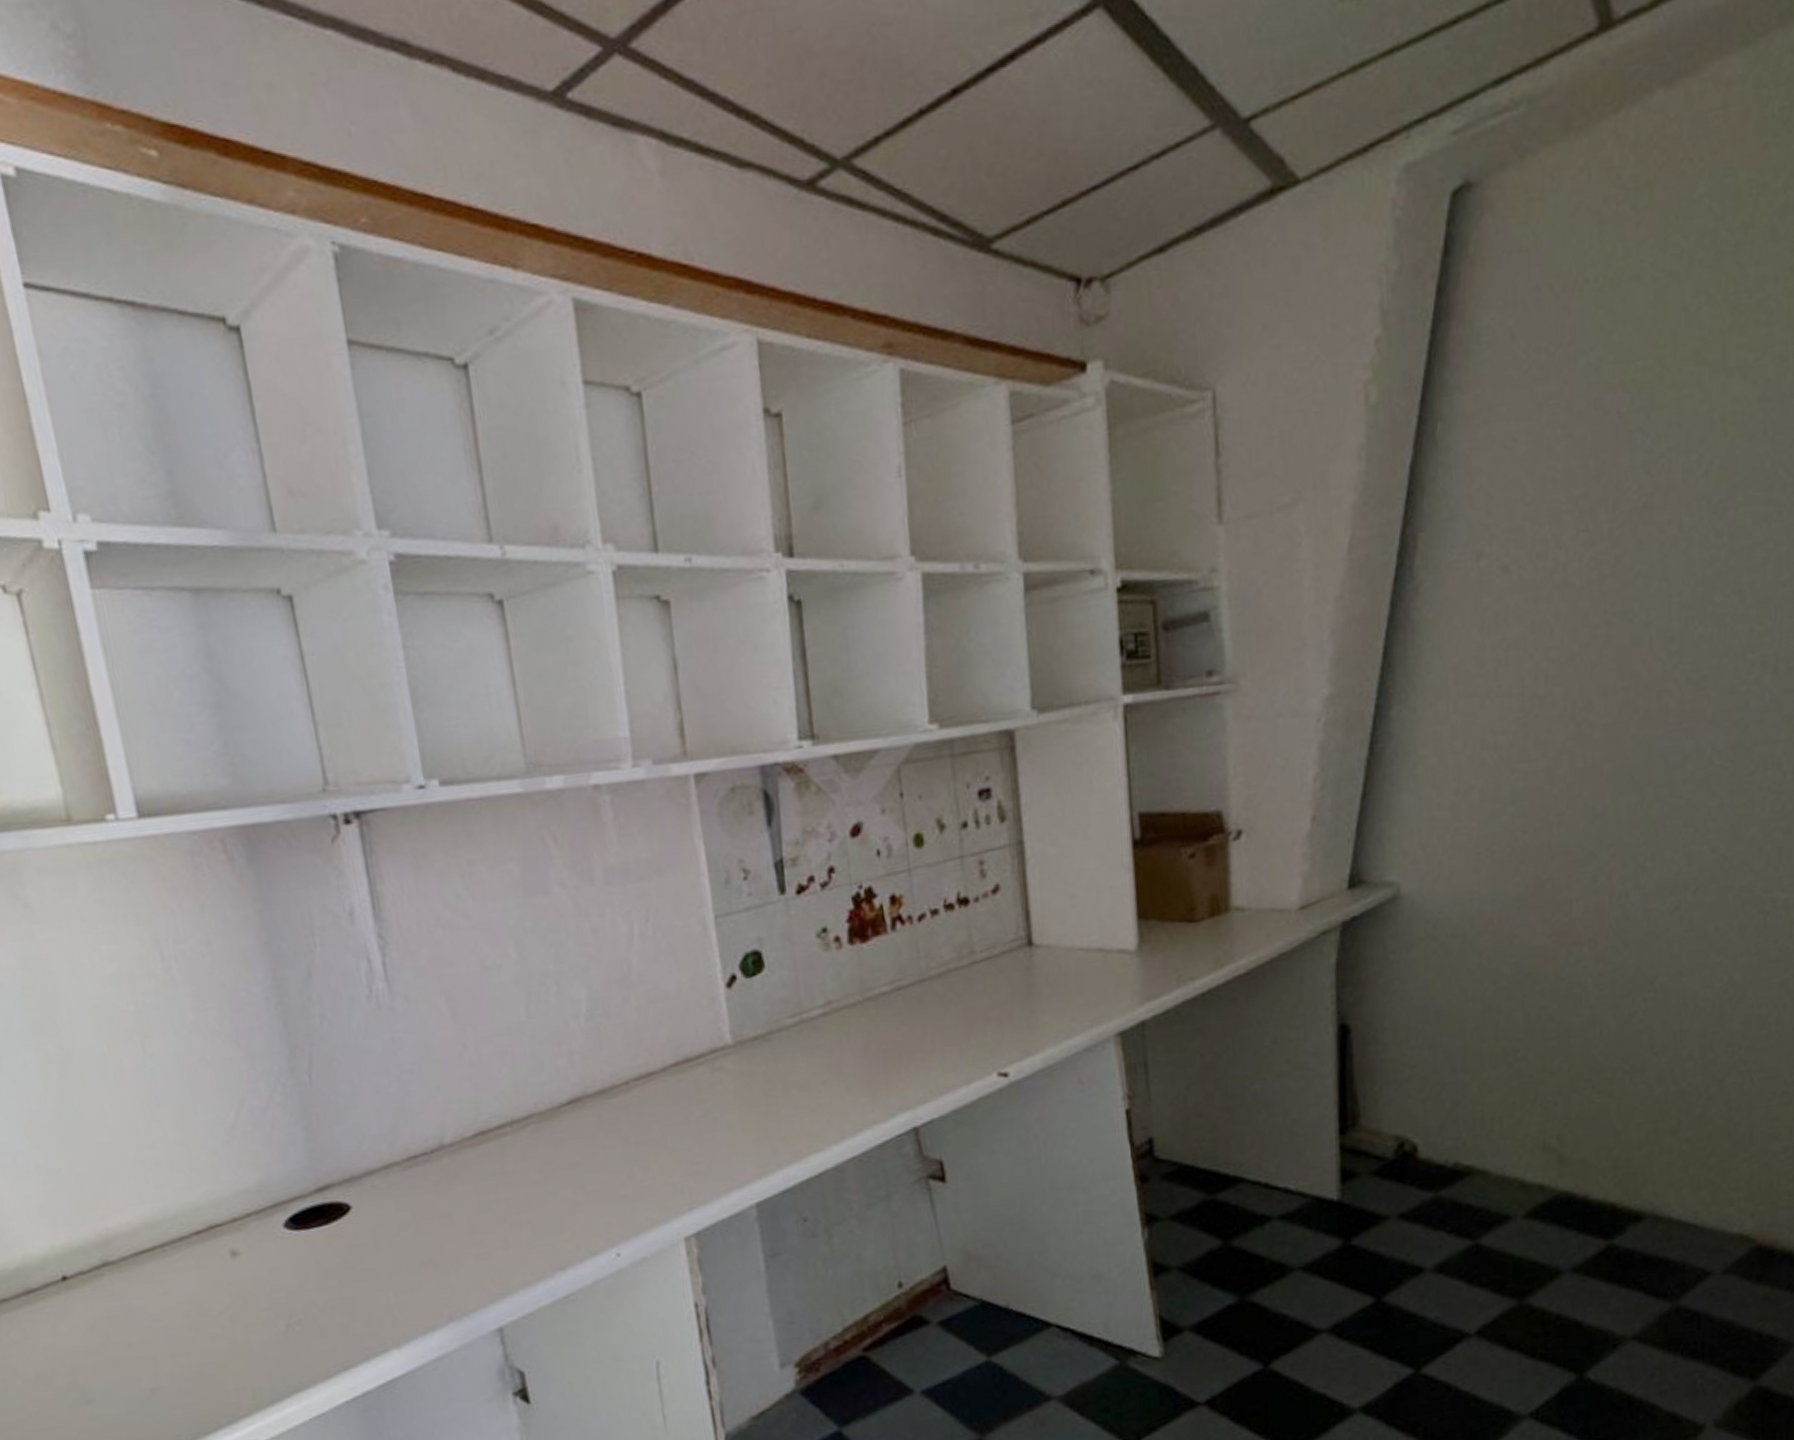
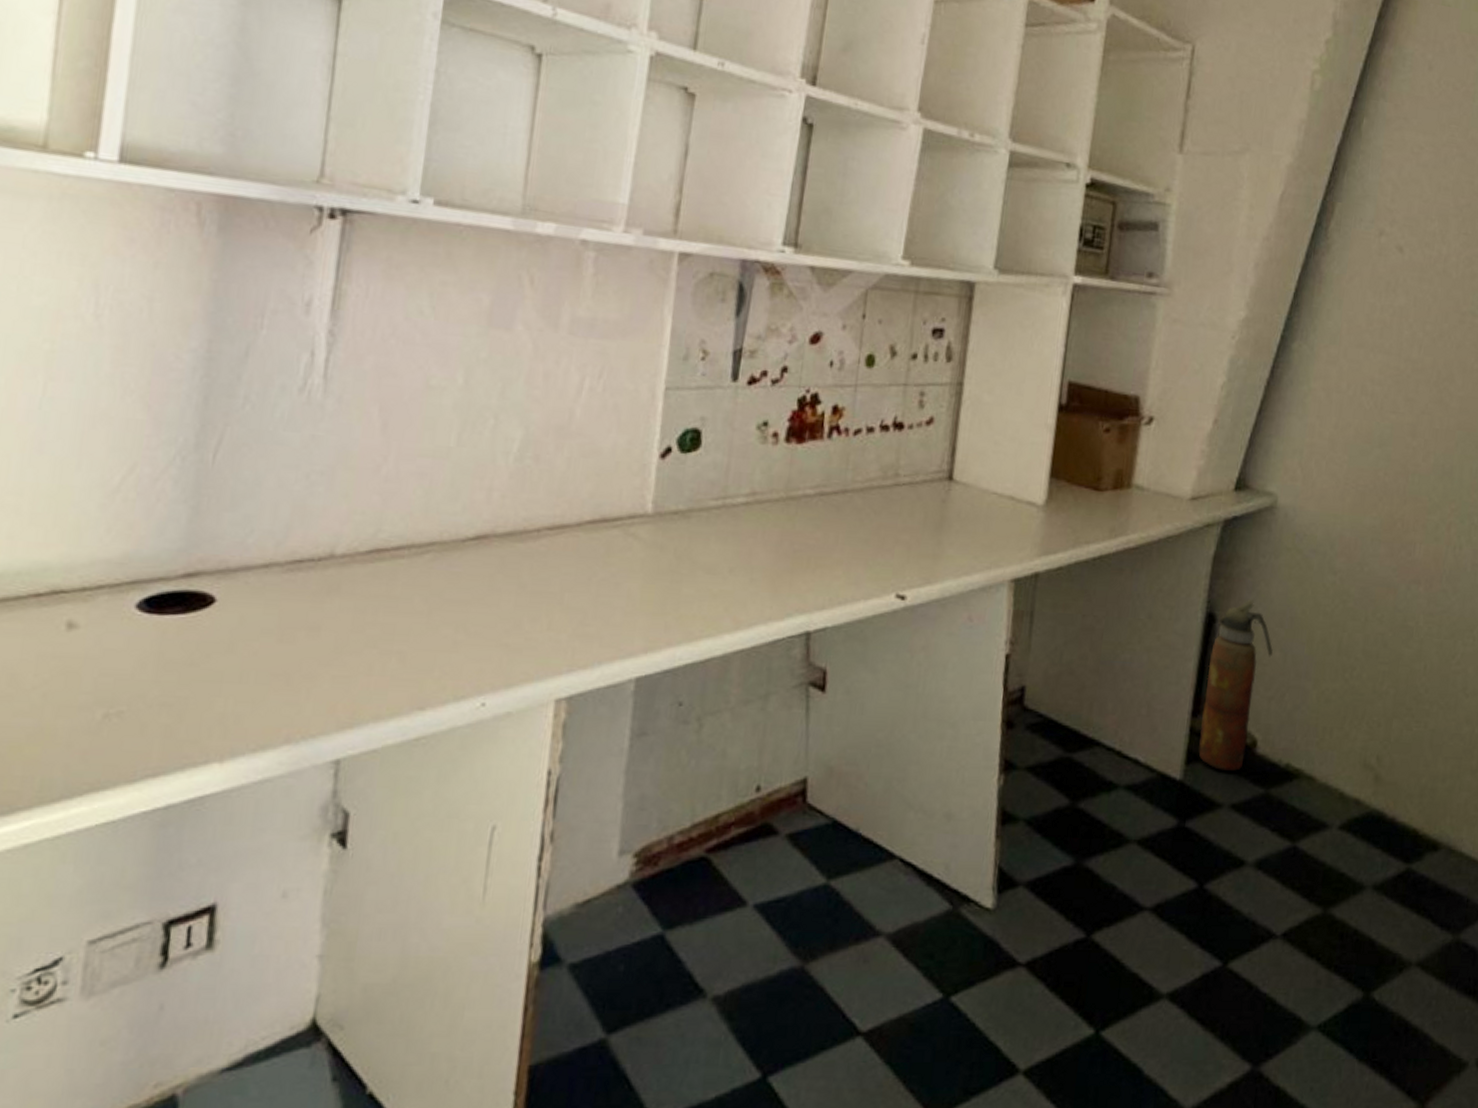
fire extinguisher: none [1349,1002,1420,1183] -> present [1198,600,1273,771]

